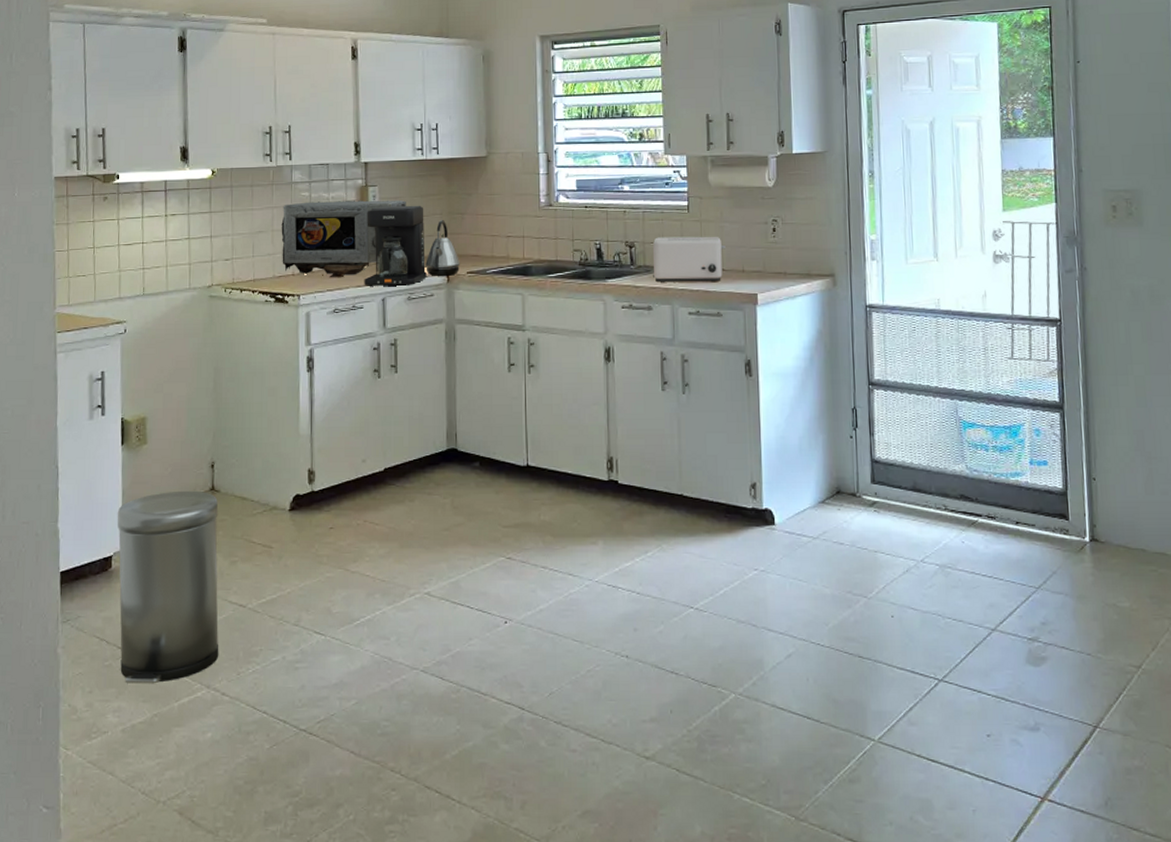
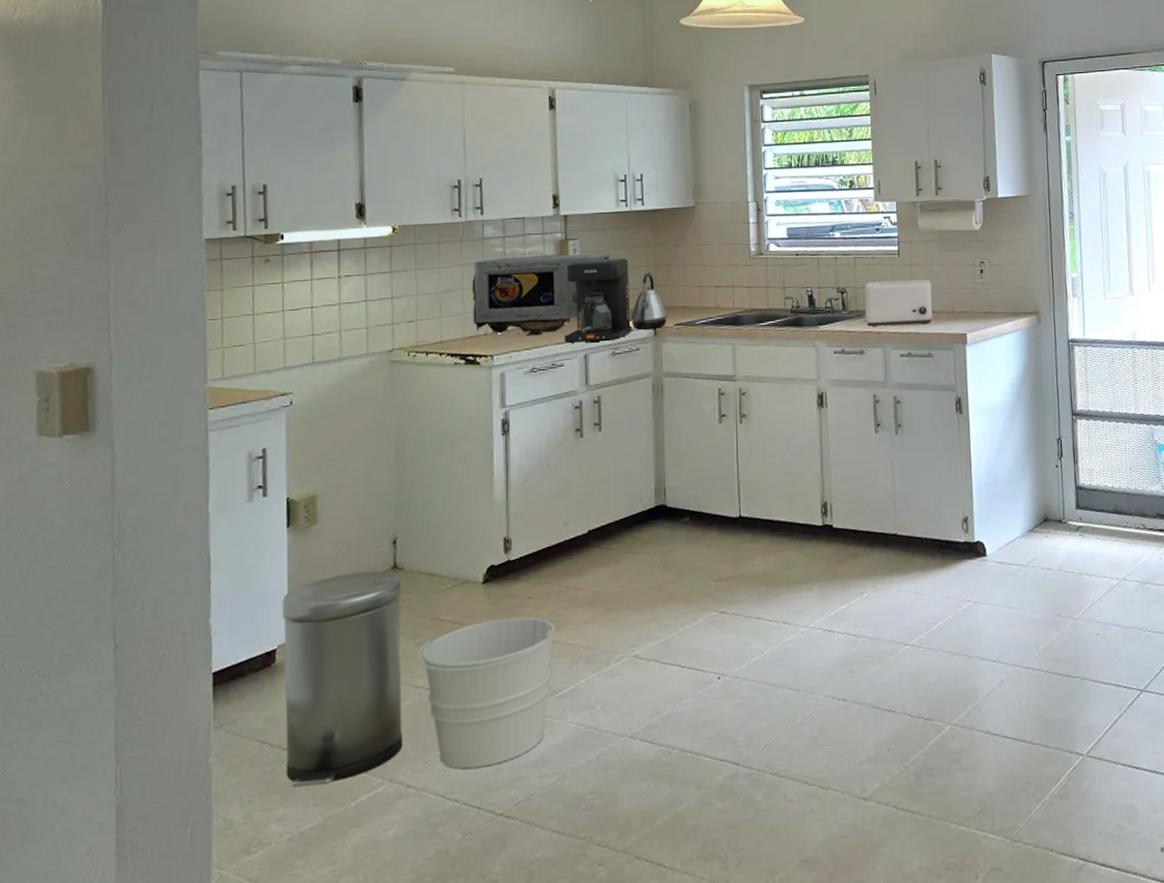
bucket: none [231,546,355,684] -> present [416,616,556,769]

